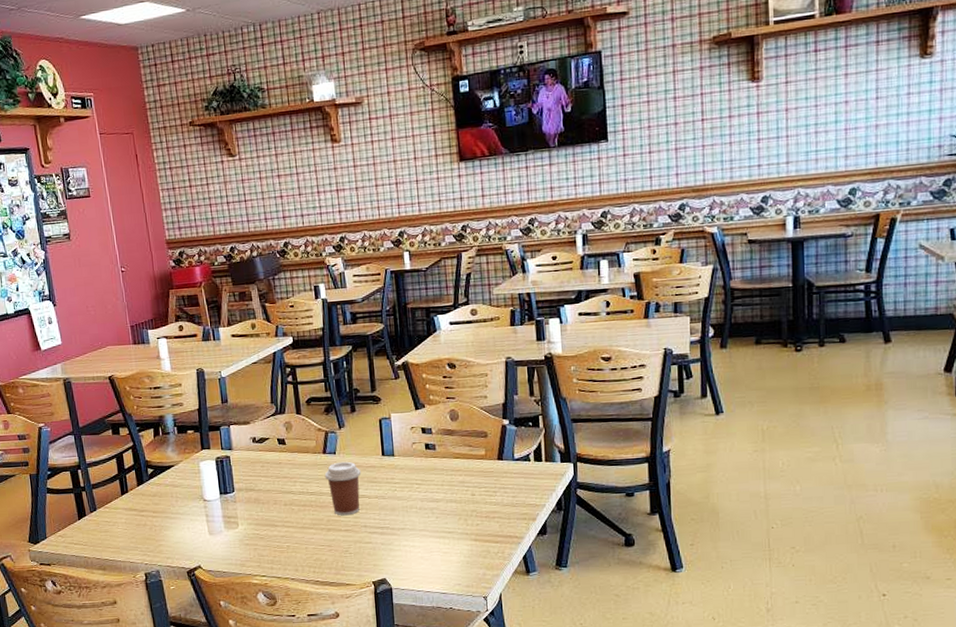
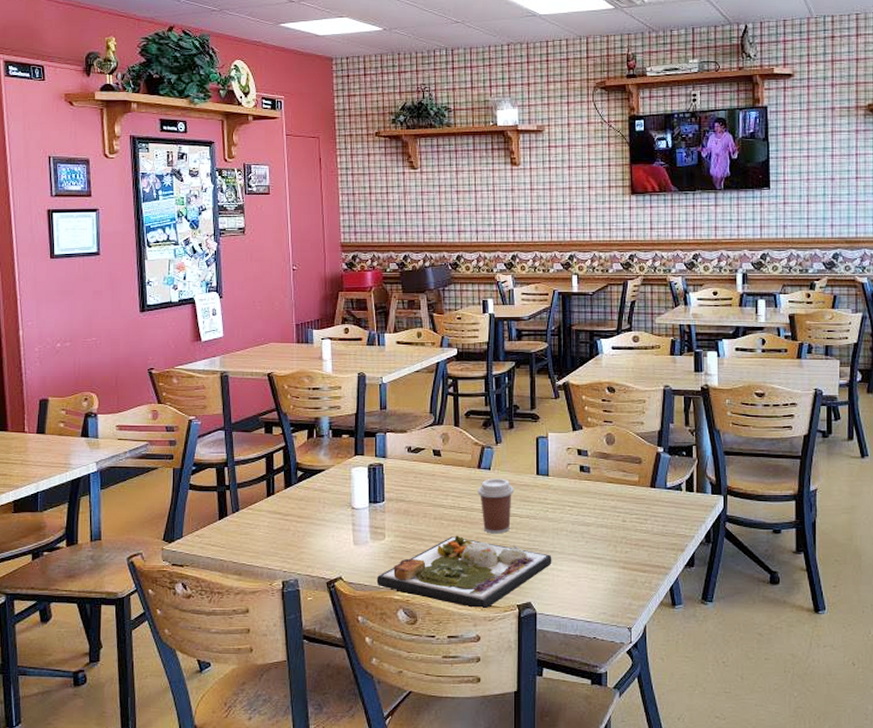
dinner plate: none [234,519,404,589] -> present [376,535,552,610]

